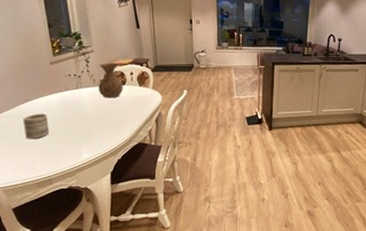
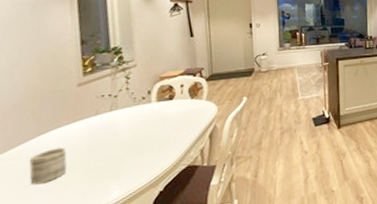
vase: present [98,63,123,98] -> none [139,77,171,118]

